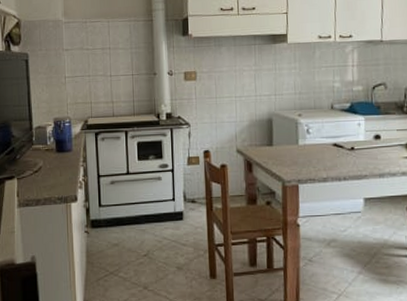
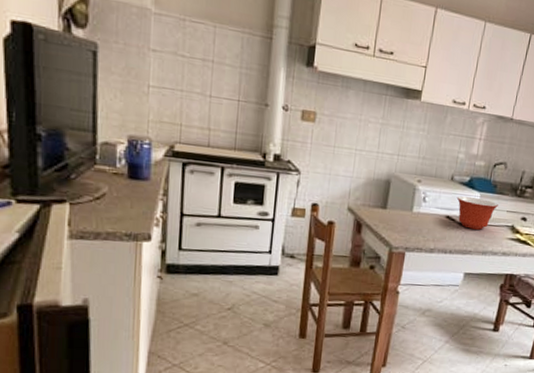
mixing bowl: none [340,121,386,153] -> present [456,196,498,230]

